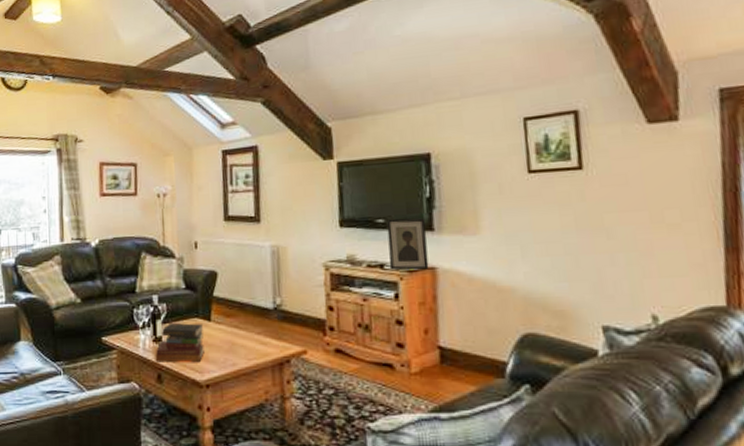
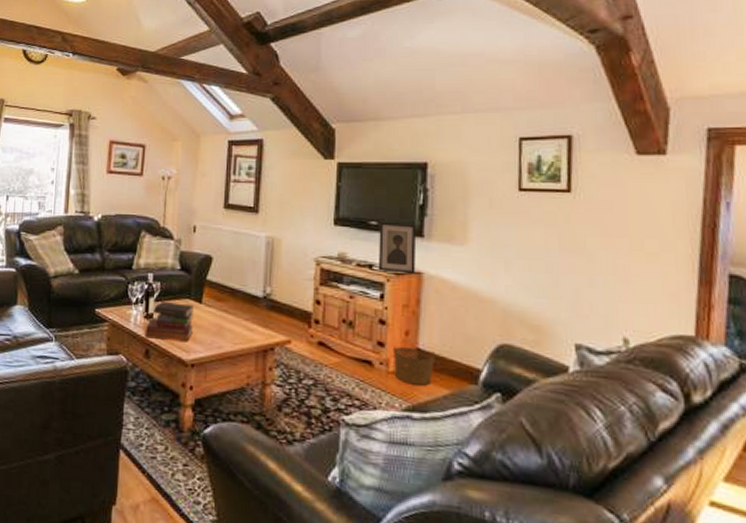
basket: none [412,346,459,384] -> present [392,347,436,386]

